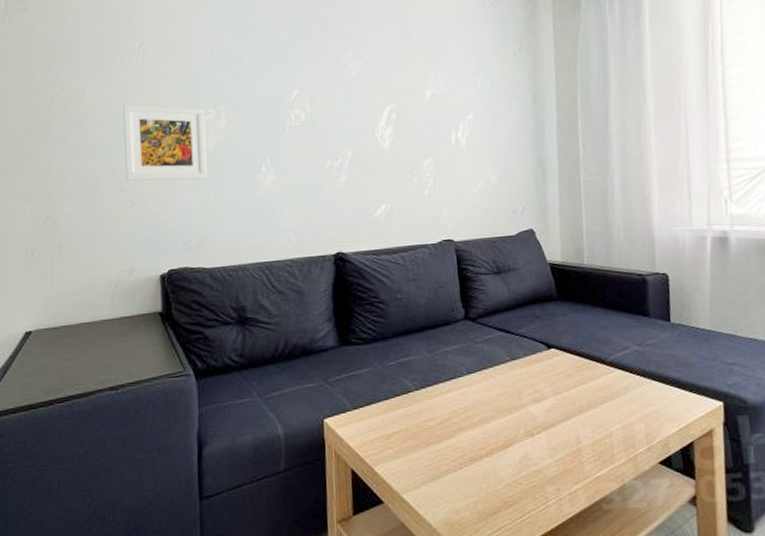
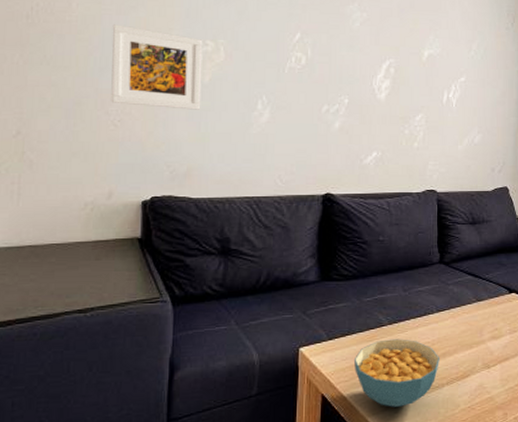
cereal bowl: none [381,405,476,483] -> present [353,339,439,407]

